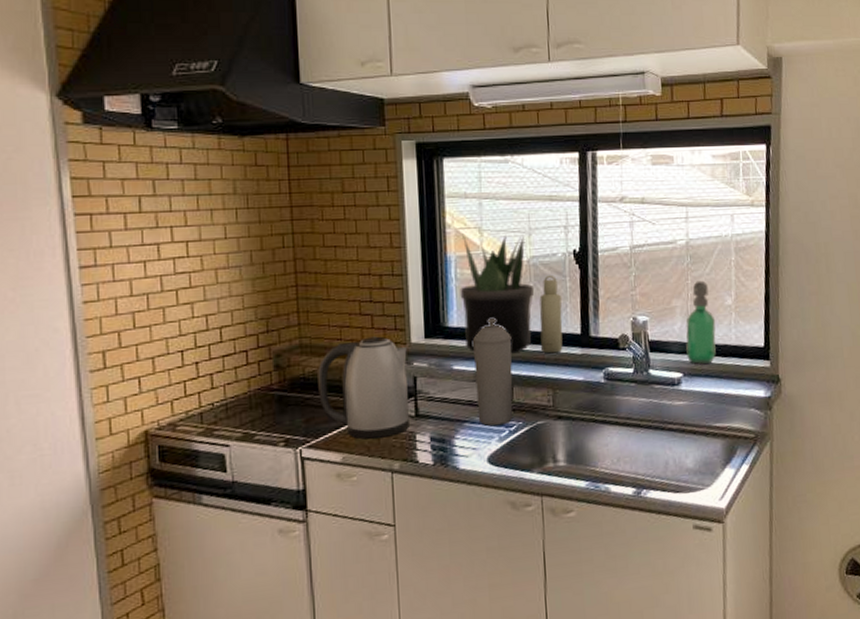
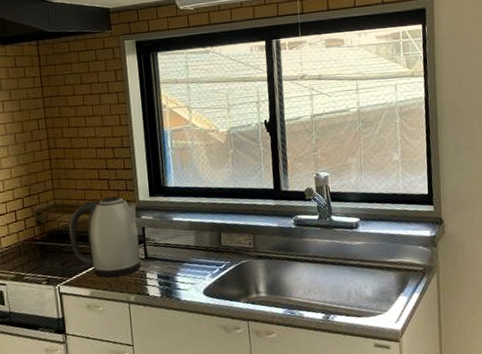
planter: present [460,233,535,352] -> none [175,111,235,206]
canister: present [473,319,513,426] -> none [187,179,222,265]
bottle: present [539,274,563,354] -> none [239,141,260,206]
soap dispenser: present [685,280,716,364] -> none [360,141,387,210]

